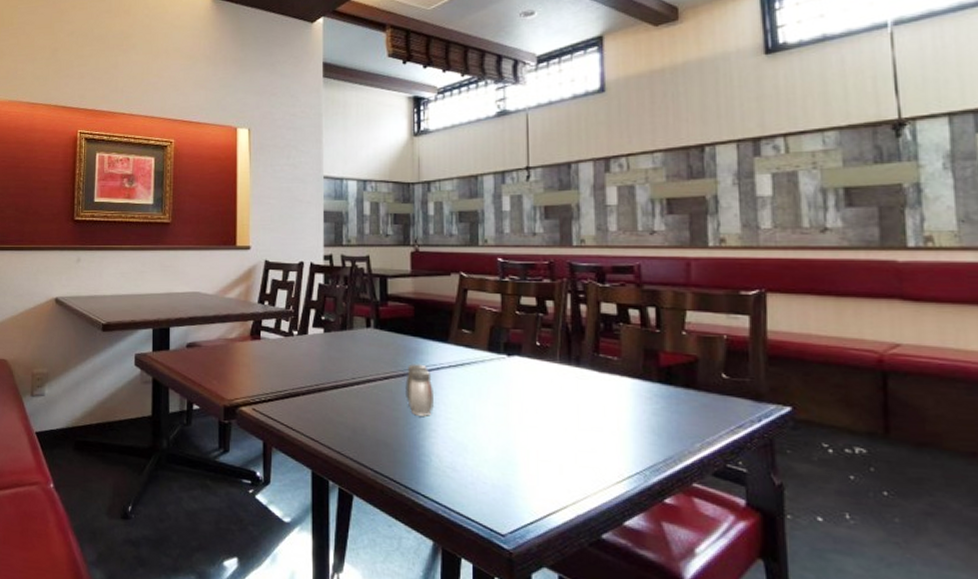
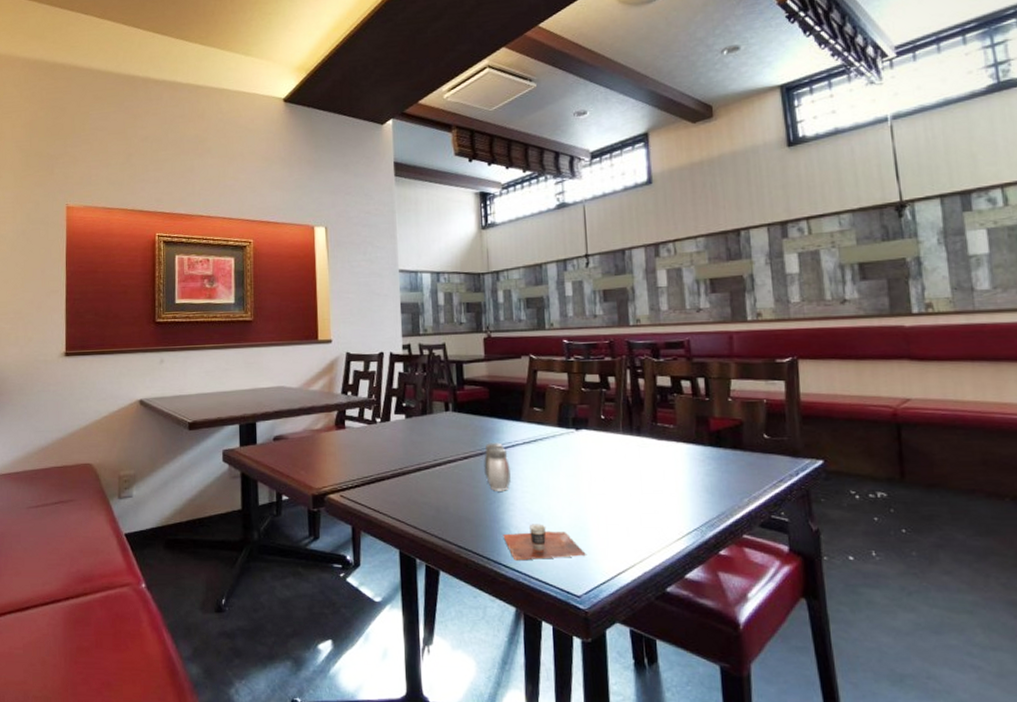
cup: none [423,453,514,493] -> present [503,524,587,561]

